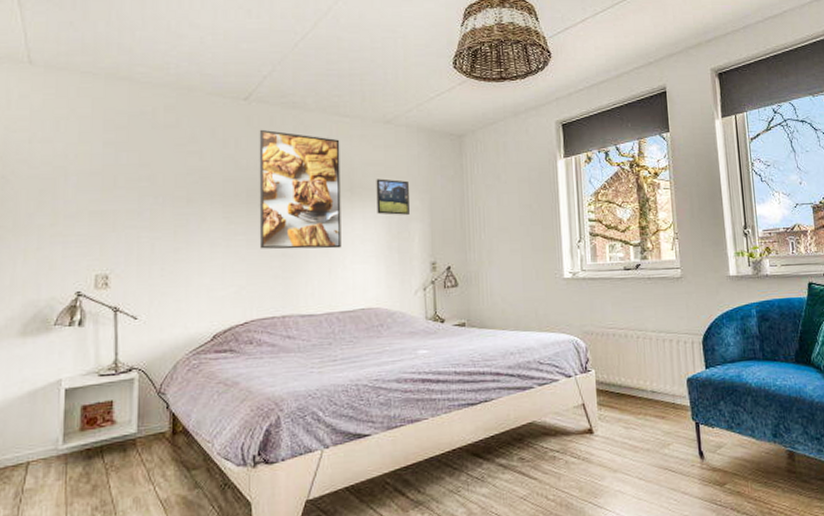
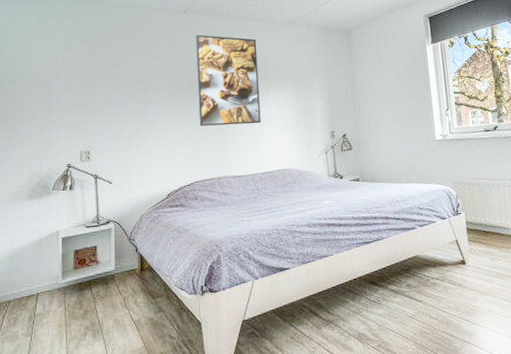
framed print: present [376,178,409,215] -> none [285,67,312,96]

